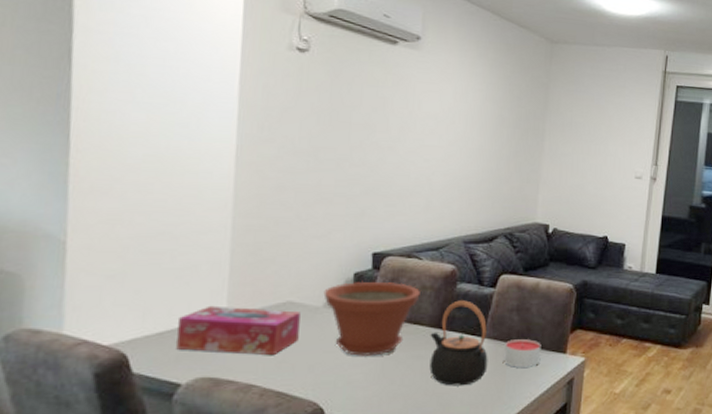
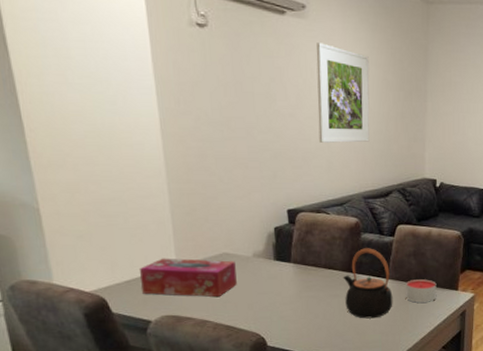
plant pot: present [323,281,420,356] -> none [251,234,331,296]
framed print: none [419,74,484,181] -> present [316,42,370,143]

